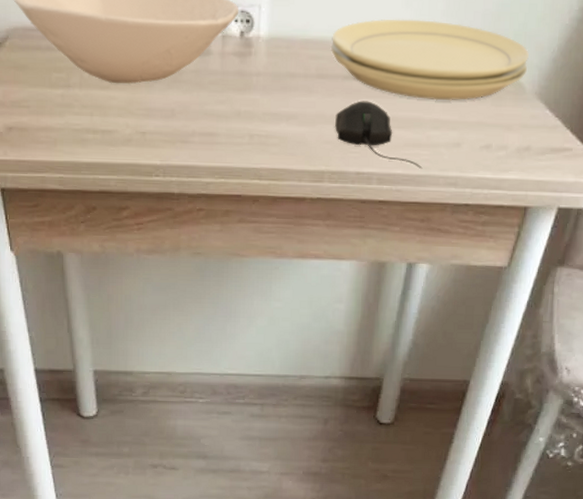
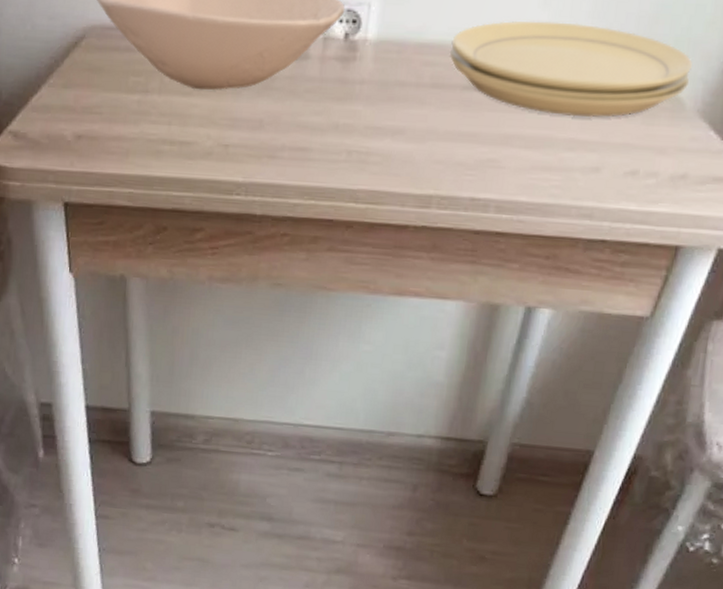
computer mouse: present [335,101,423,169] -> none [448,115,551,196]

